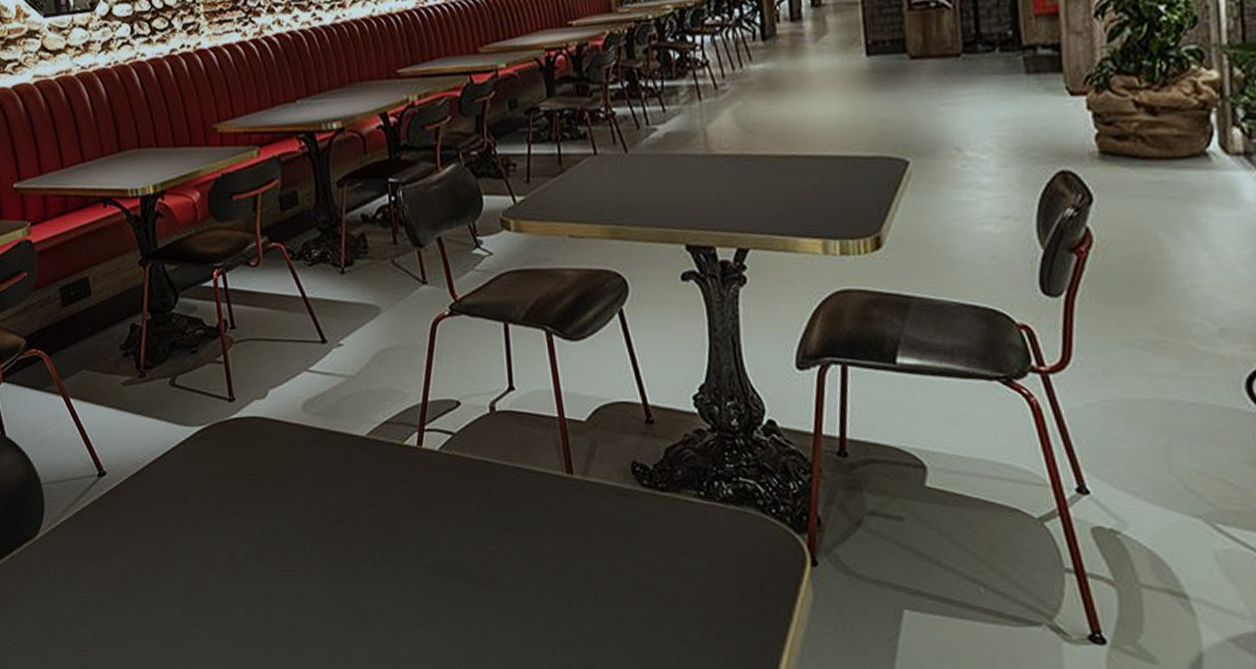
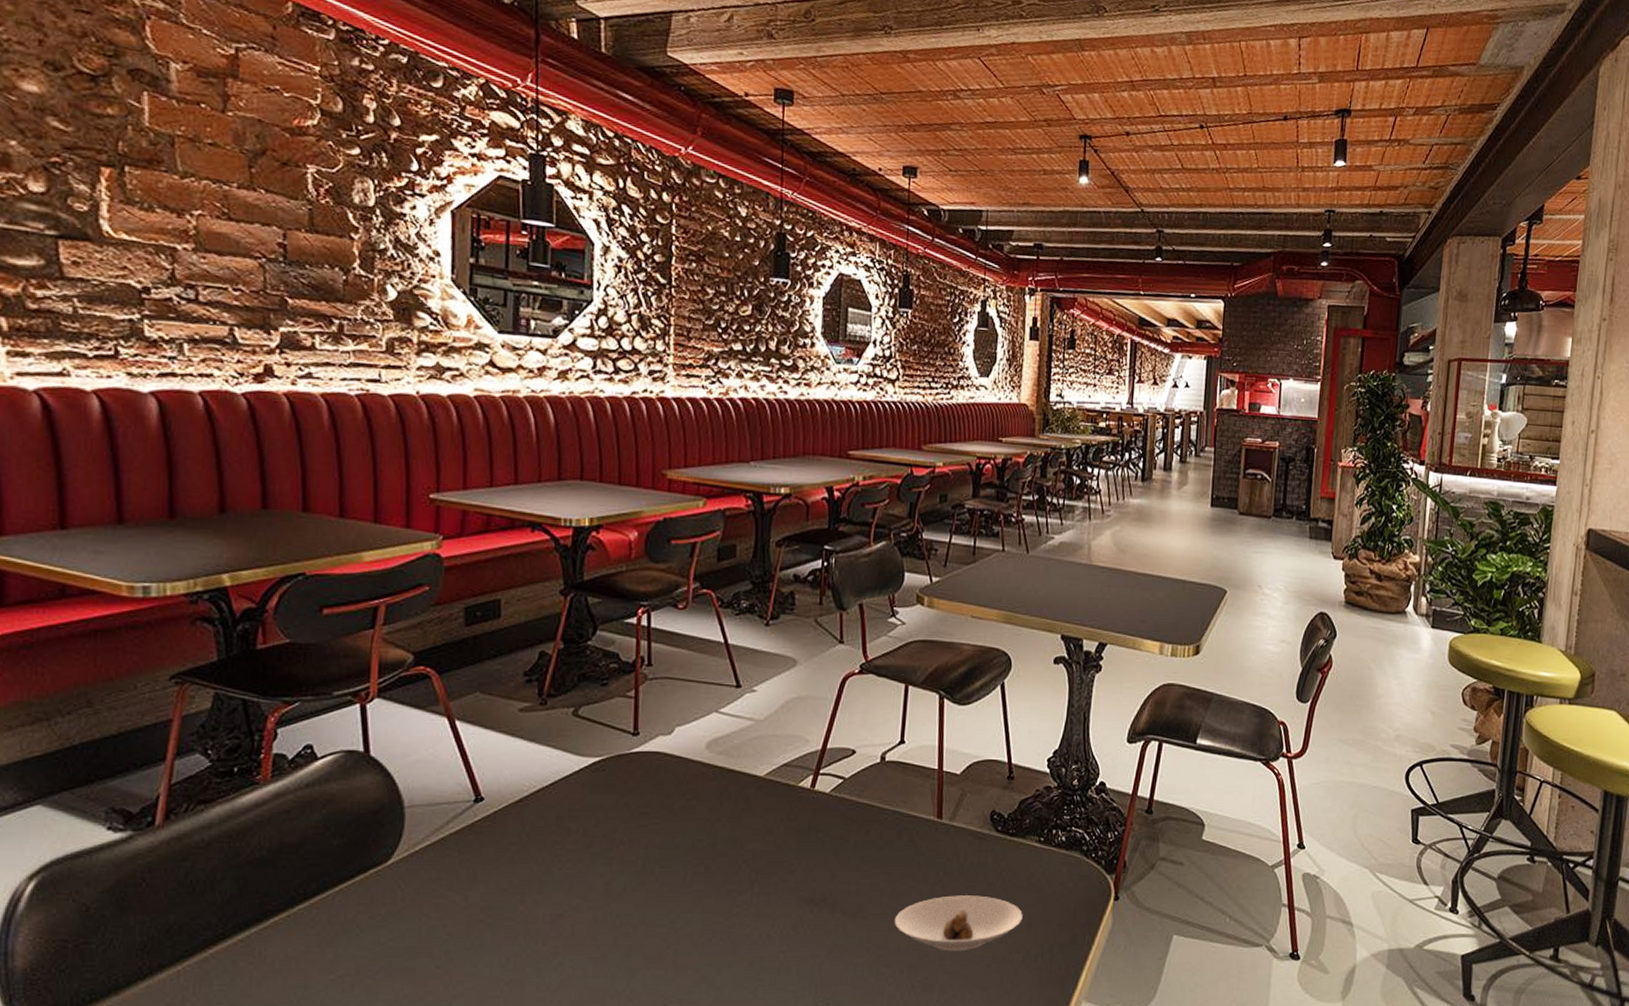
saucer: none [535,562,693,627] -> present [894,895,1023,951]

